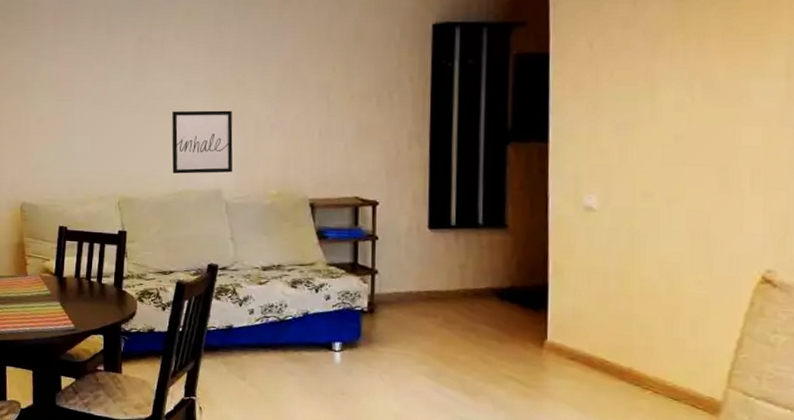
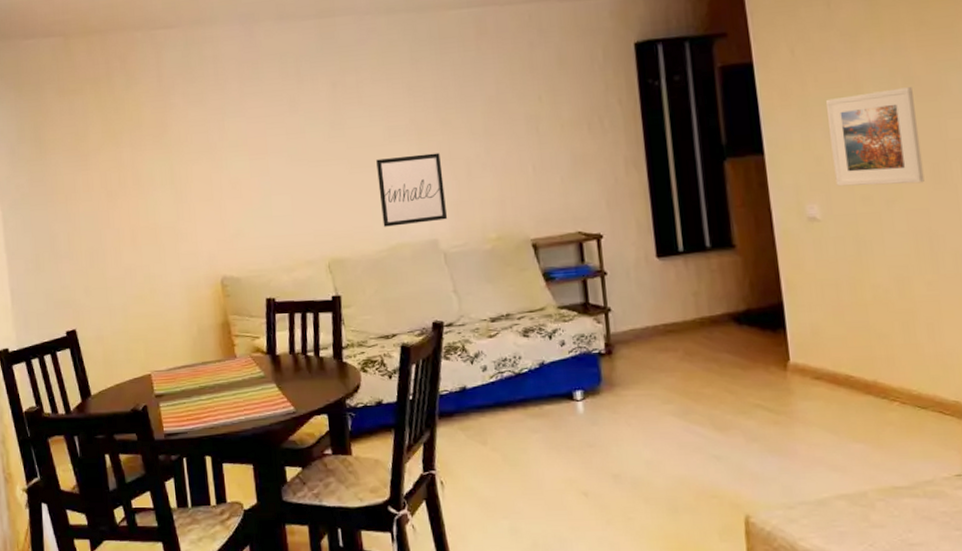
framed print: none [617,91,711,186] -> present [825,87,925,187]

